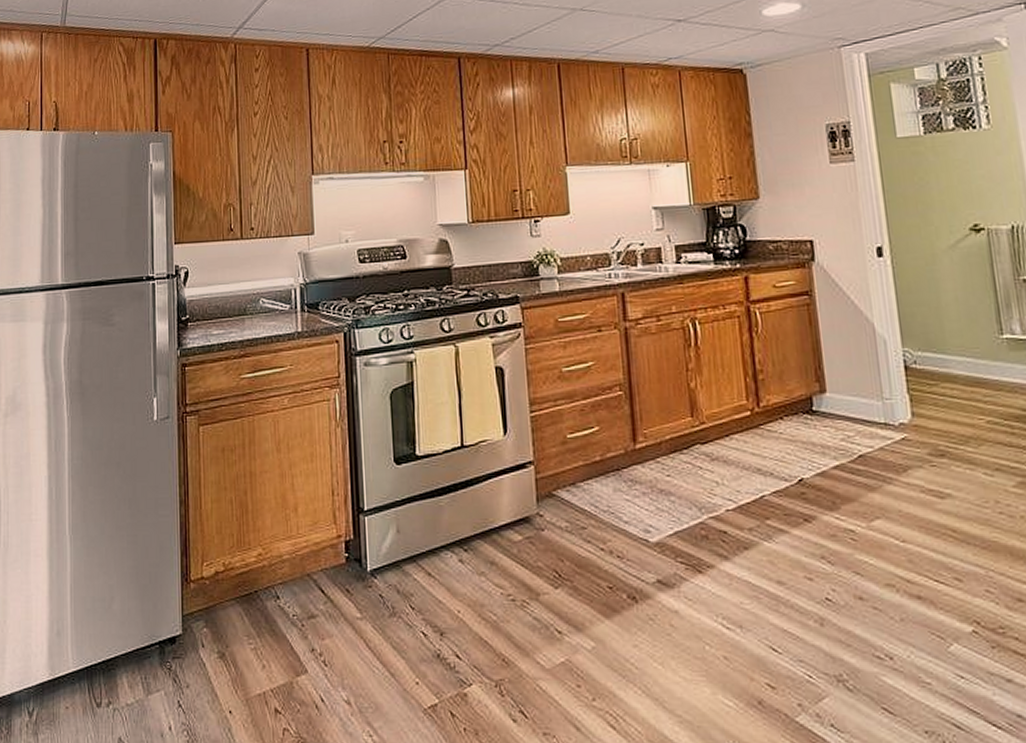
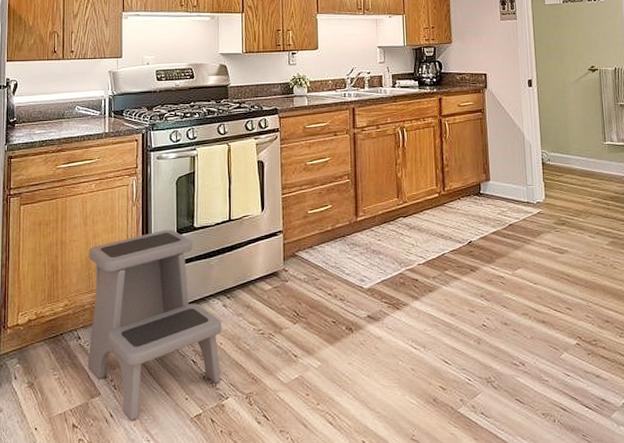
step stool: none [284,458,461,708] -> present [87,229,222,420]

